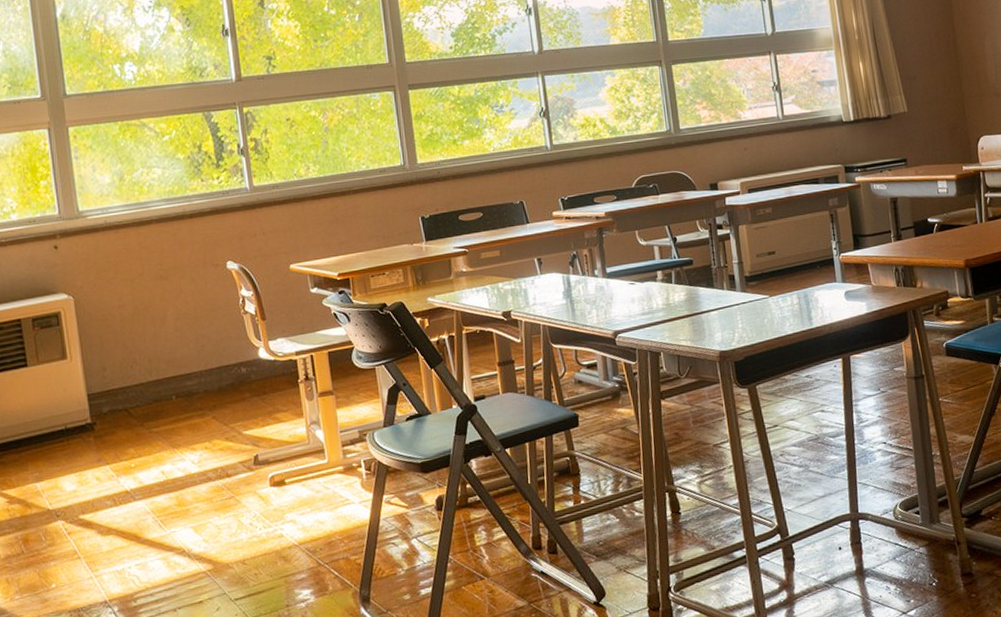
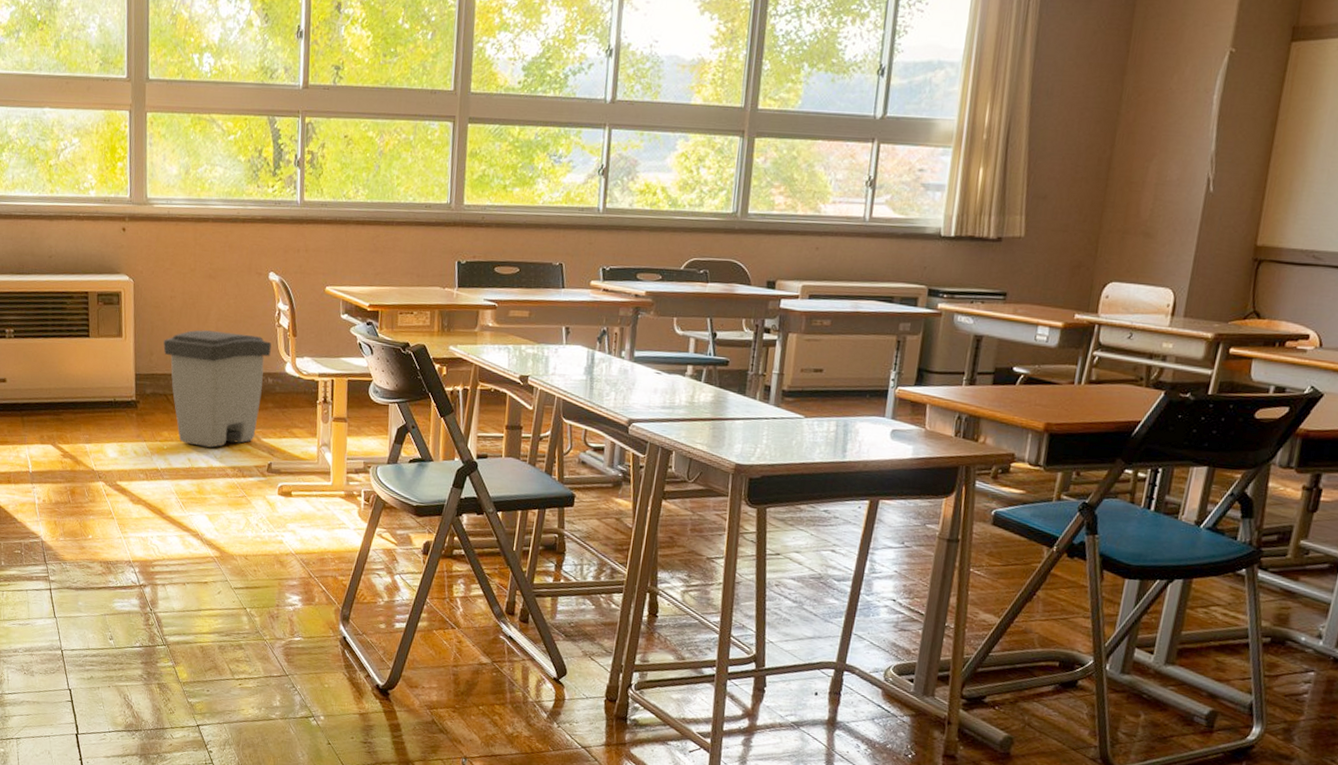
trash can: none [117,327,240,456] -> present [163,330,272,448]

